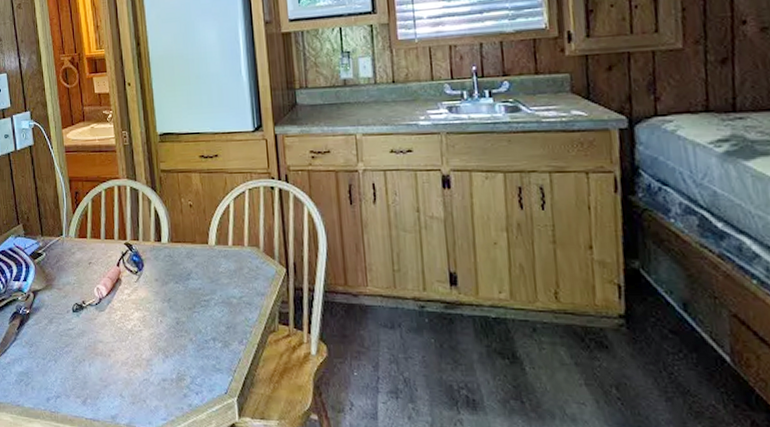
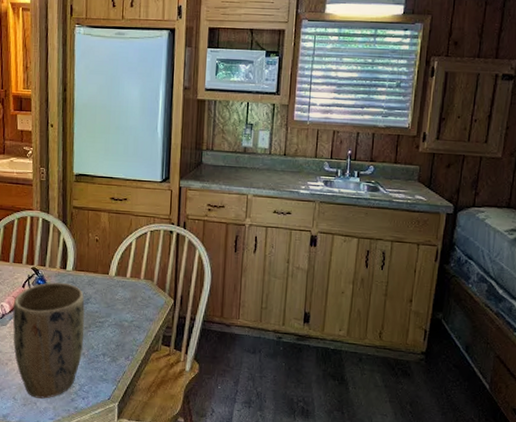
plant pot: none [109,258,190,395] -> present [12,282,85,399]

